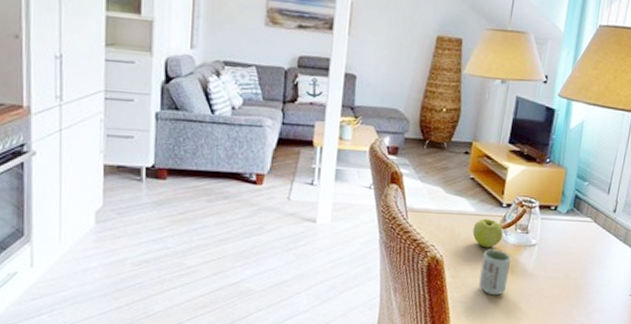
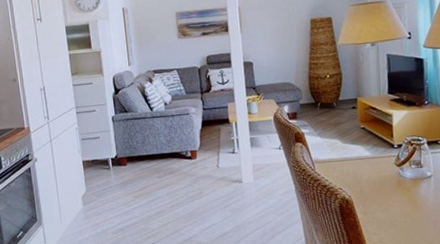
apple: present [472,218,504,248] -> none [372,159,400,185]
cup: present [479,249,512,296] -> none [385,185,413,225]

